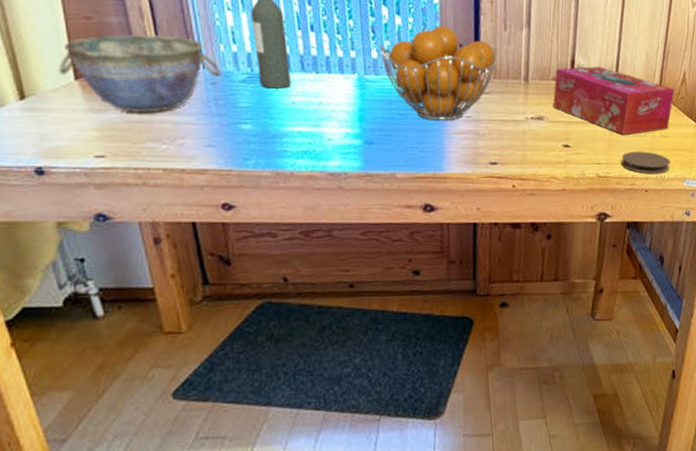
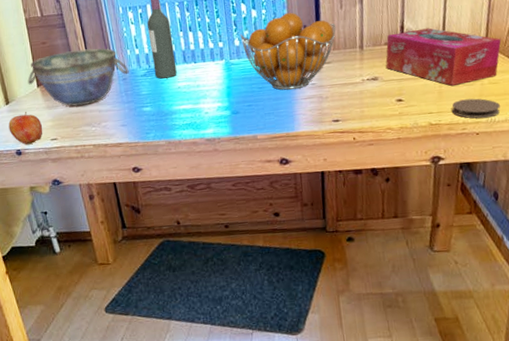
apple: none [23,113,82,160] -> present [8,112,43,145]

